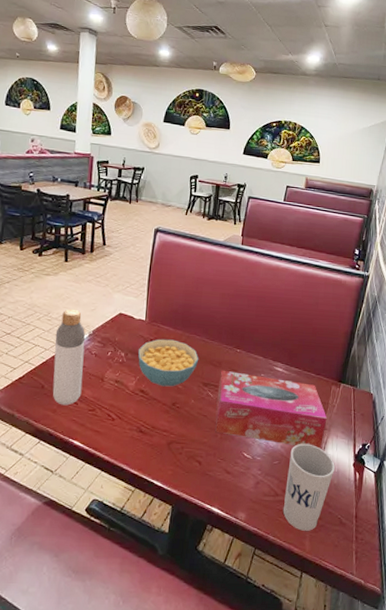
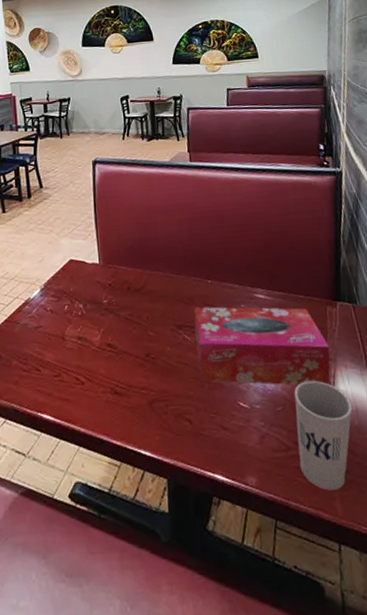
bottle: present [52,309,85,406] -> none [4,263,43,375]
cereal bowl: present [138,339,199,387] -> none [96,280,167,337]

